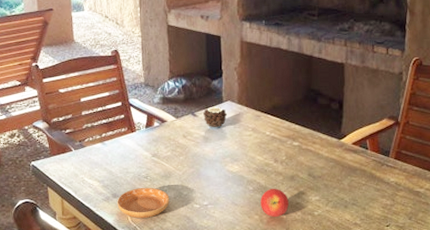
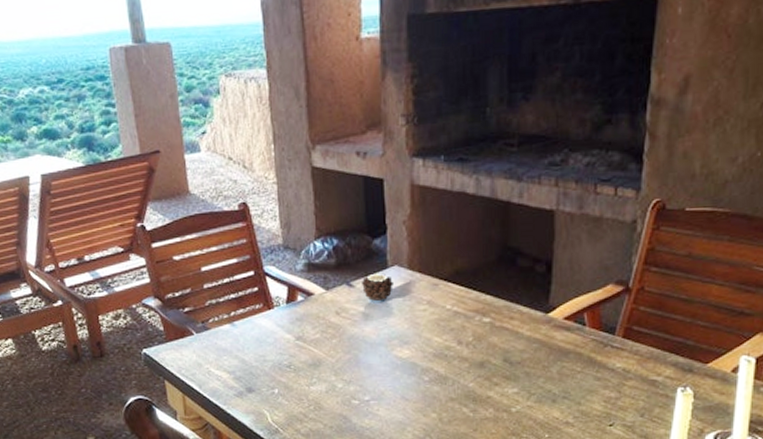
saucer: present [117,187,170,219] -> none [253,379,320,419]
fruit: present [260,188,289,218] -> none [439,378,477,416]

